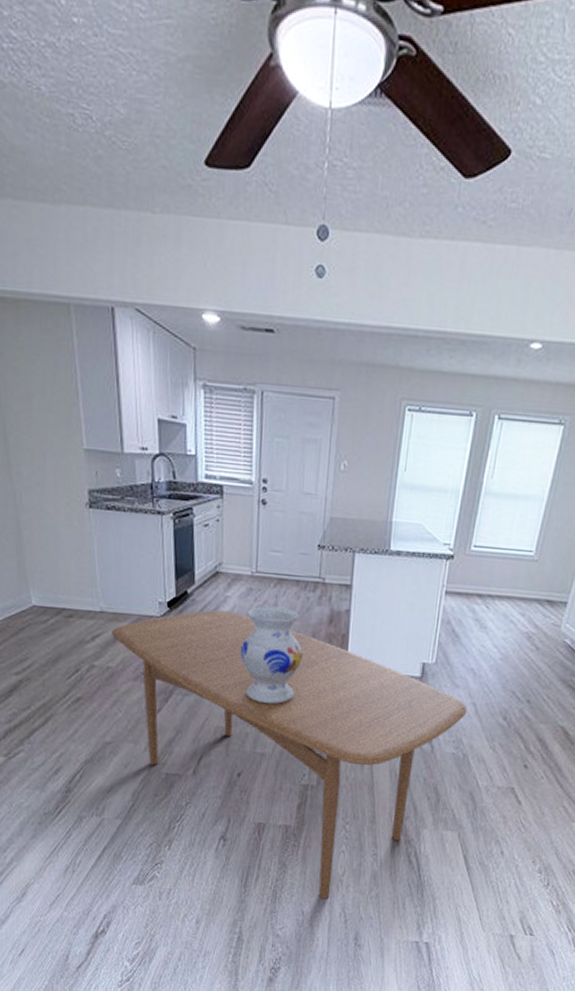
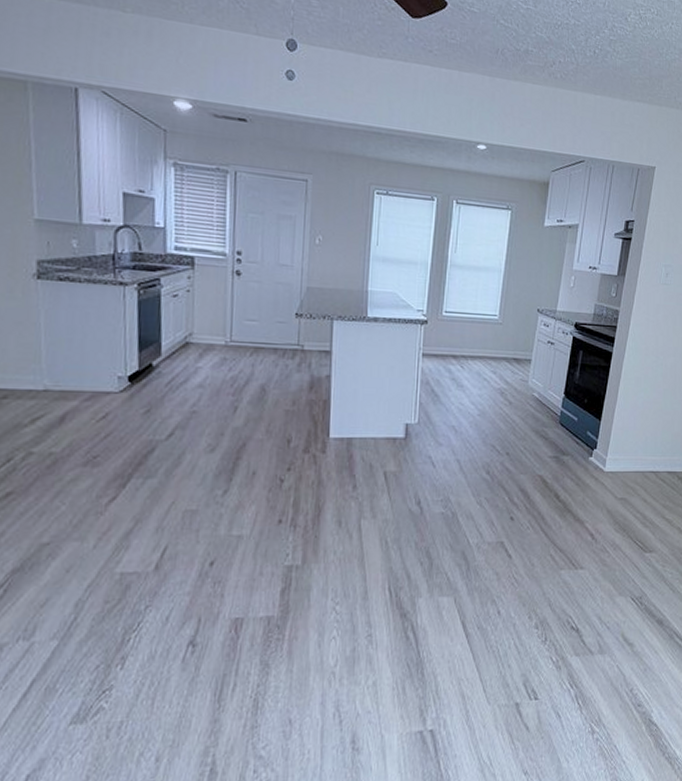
dining table: present [112,610,468,899] -> none [57,382,452,699]
vase: present [240,605,304,704] -> none [213,375,284,480]

